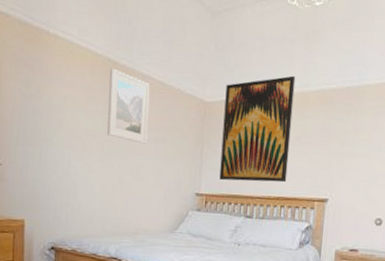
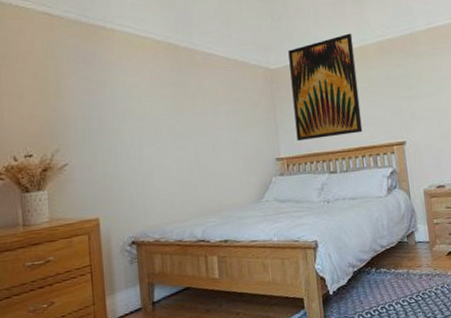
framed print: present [107,68,150,144] -> none [172,51,219,119]

